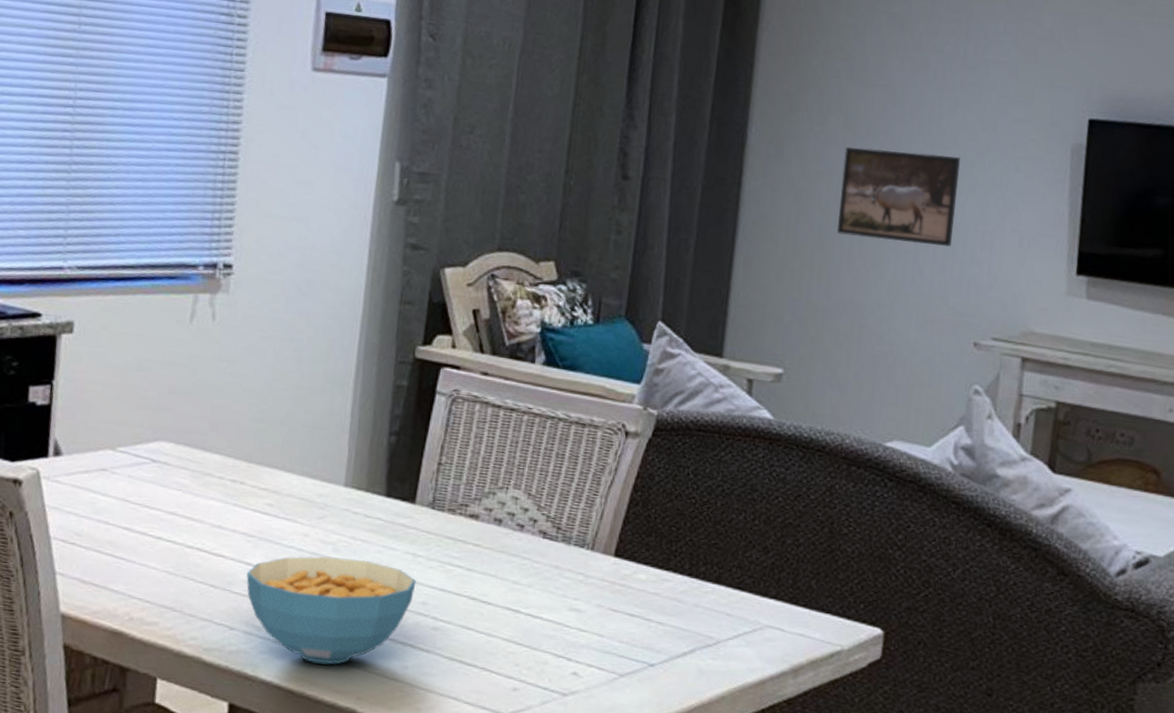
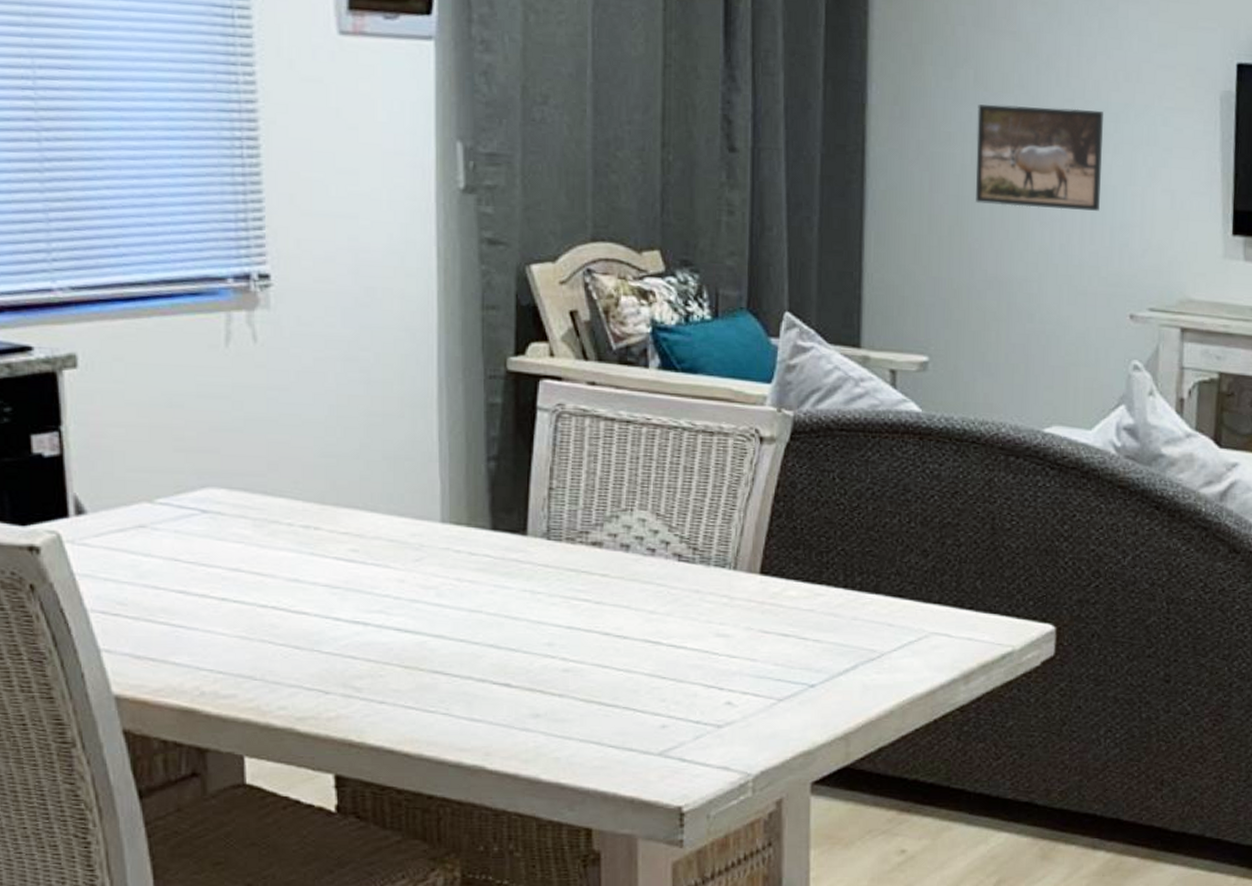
cereal bowl: present [246,556,417,665] -> none [337,602,539,721]

